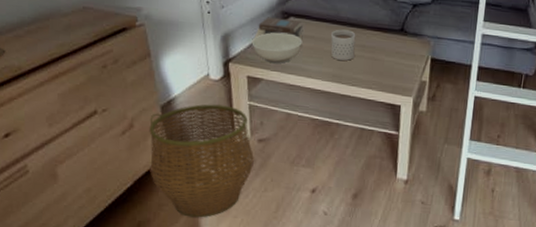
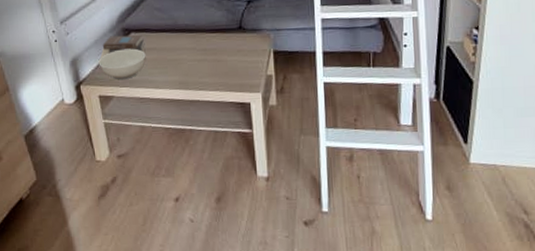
basket: present [149,104,254,218] -> none [16,127,116,239]
mug: present [330,29,356,61] -> none [171,36,199,68]

